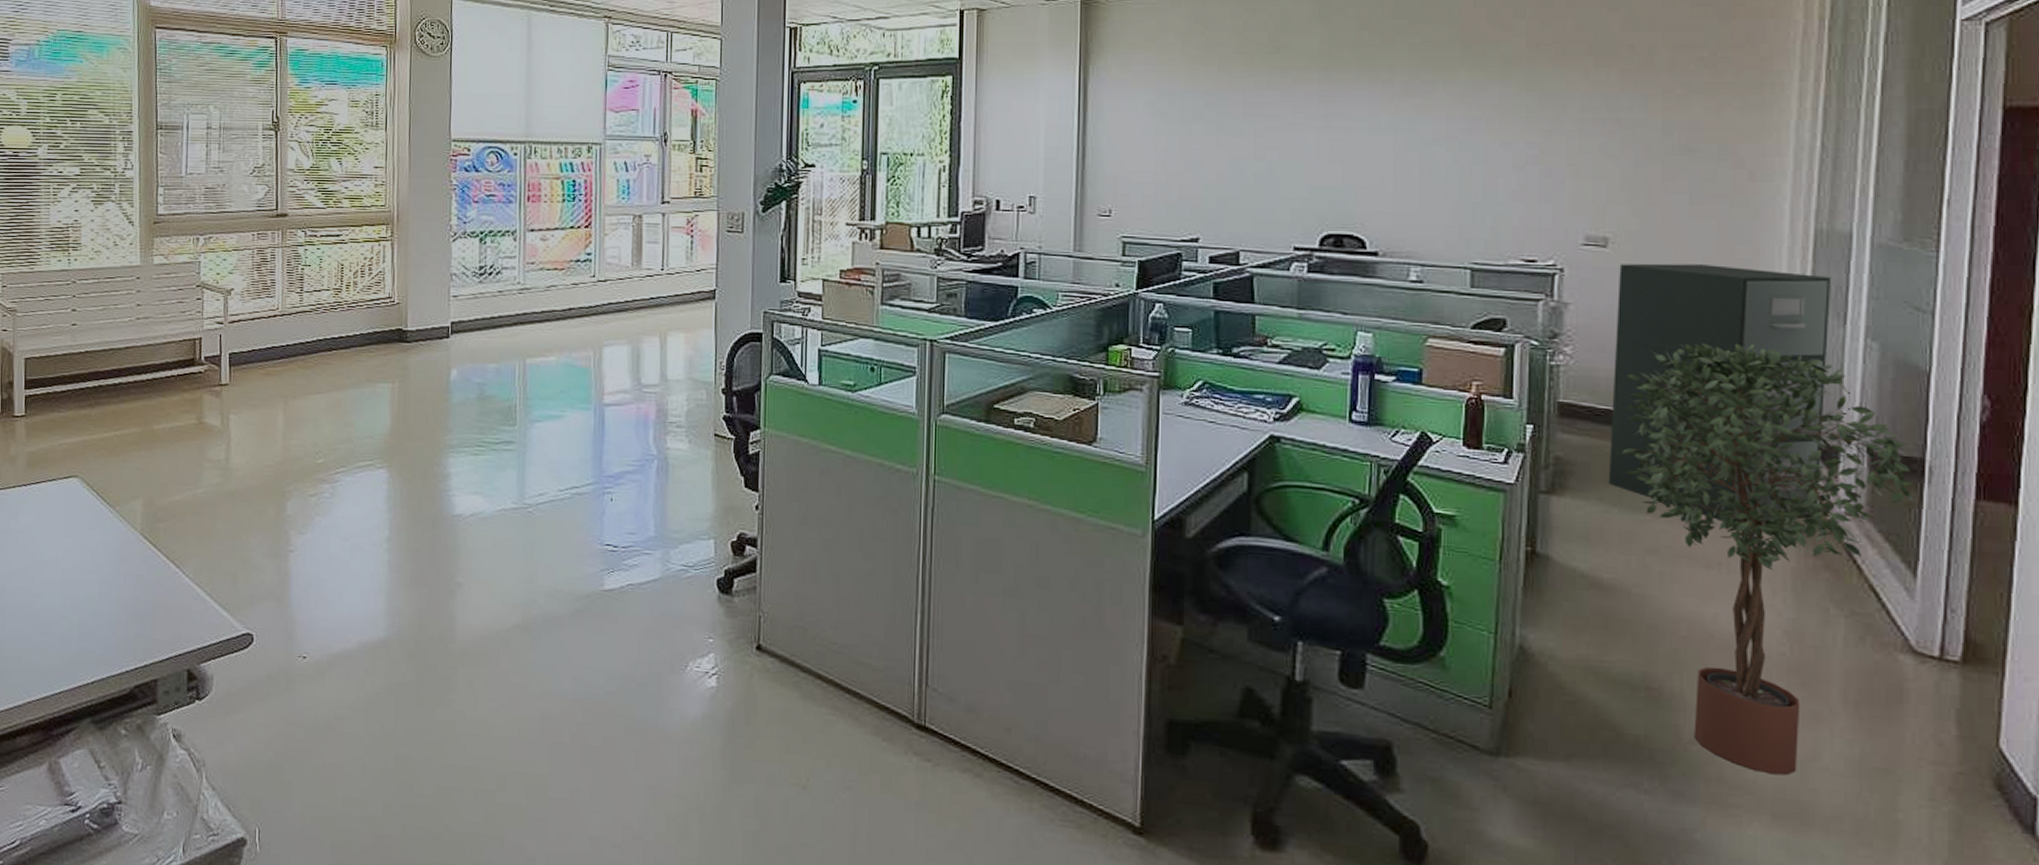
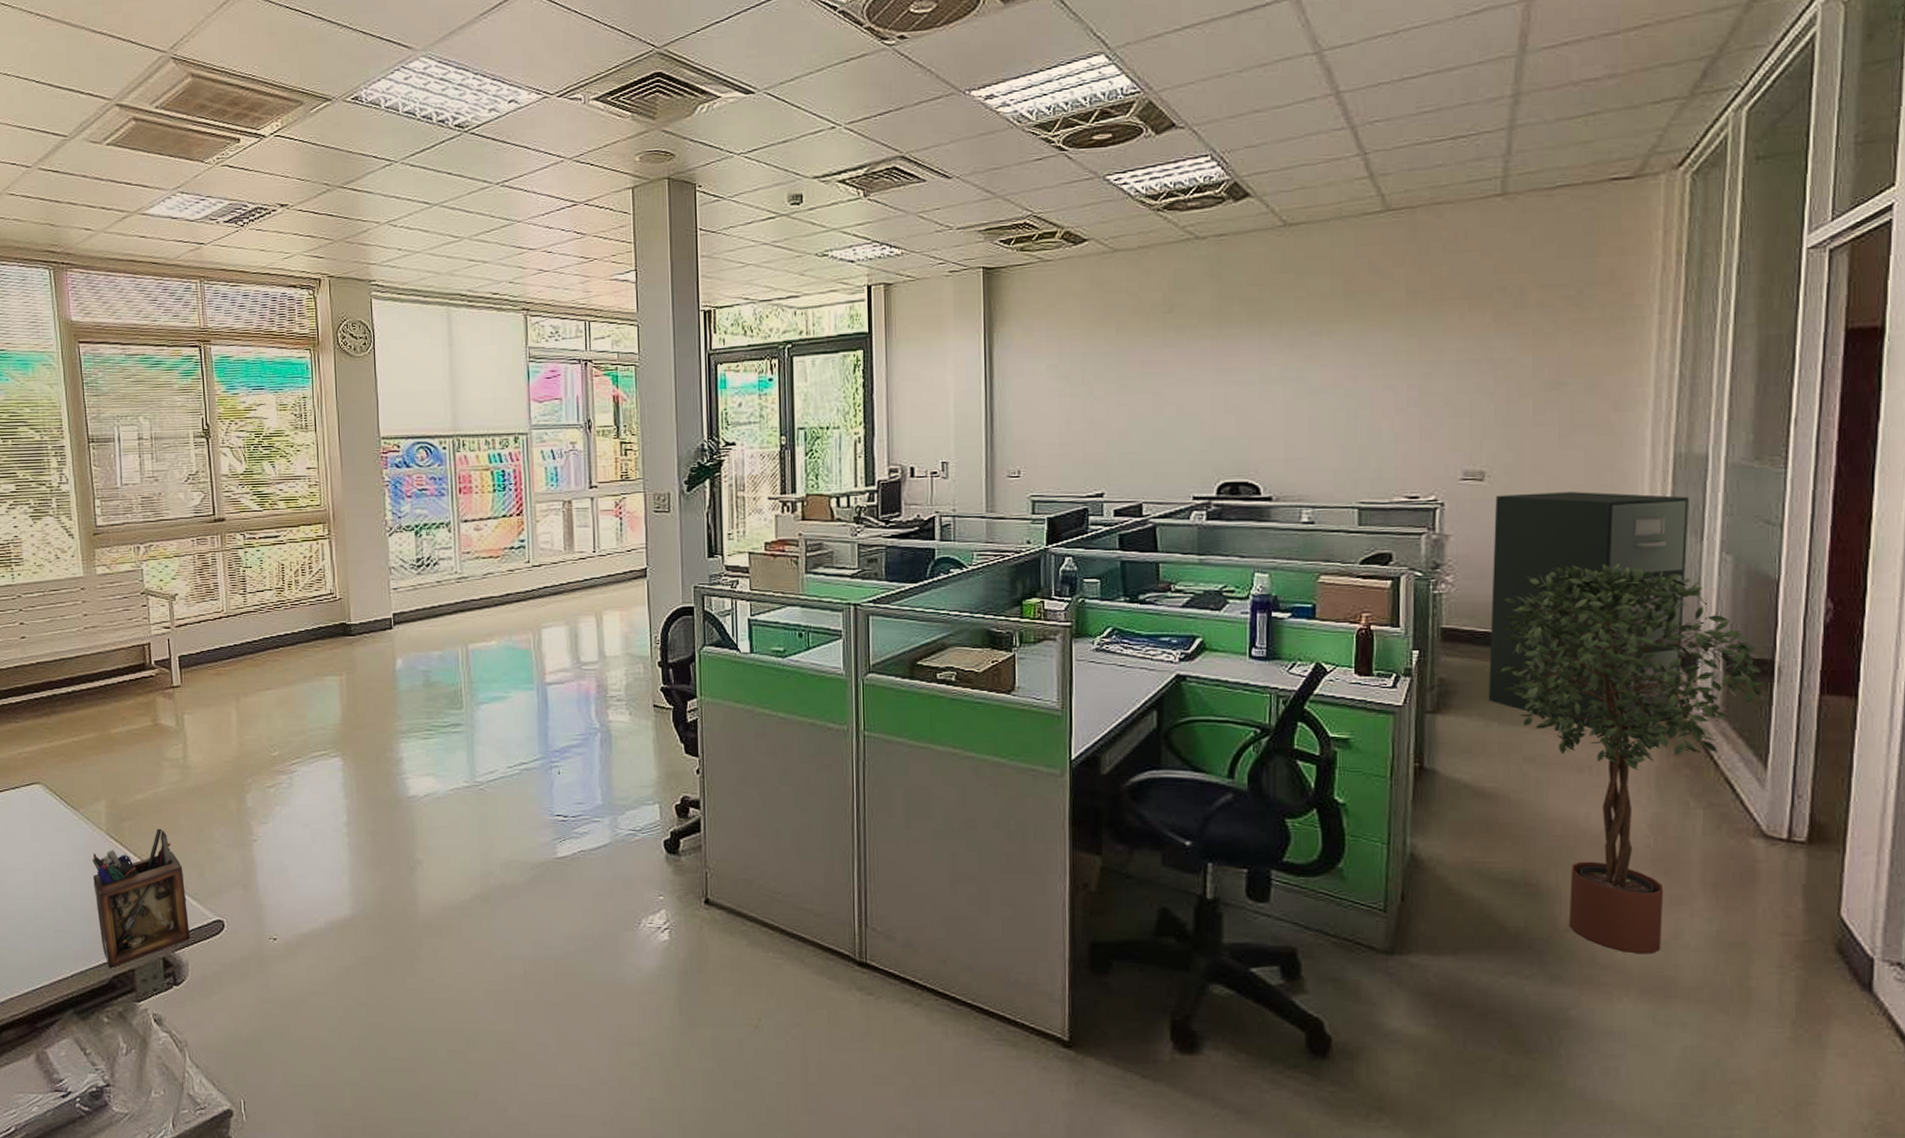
desk organizer: none [123,532,217,678] -> present [92,828,190,969]

